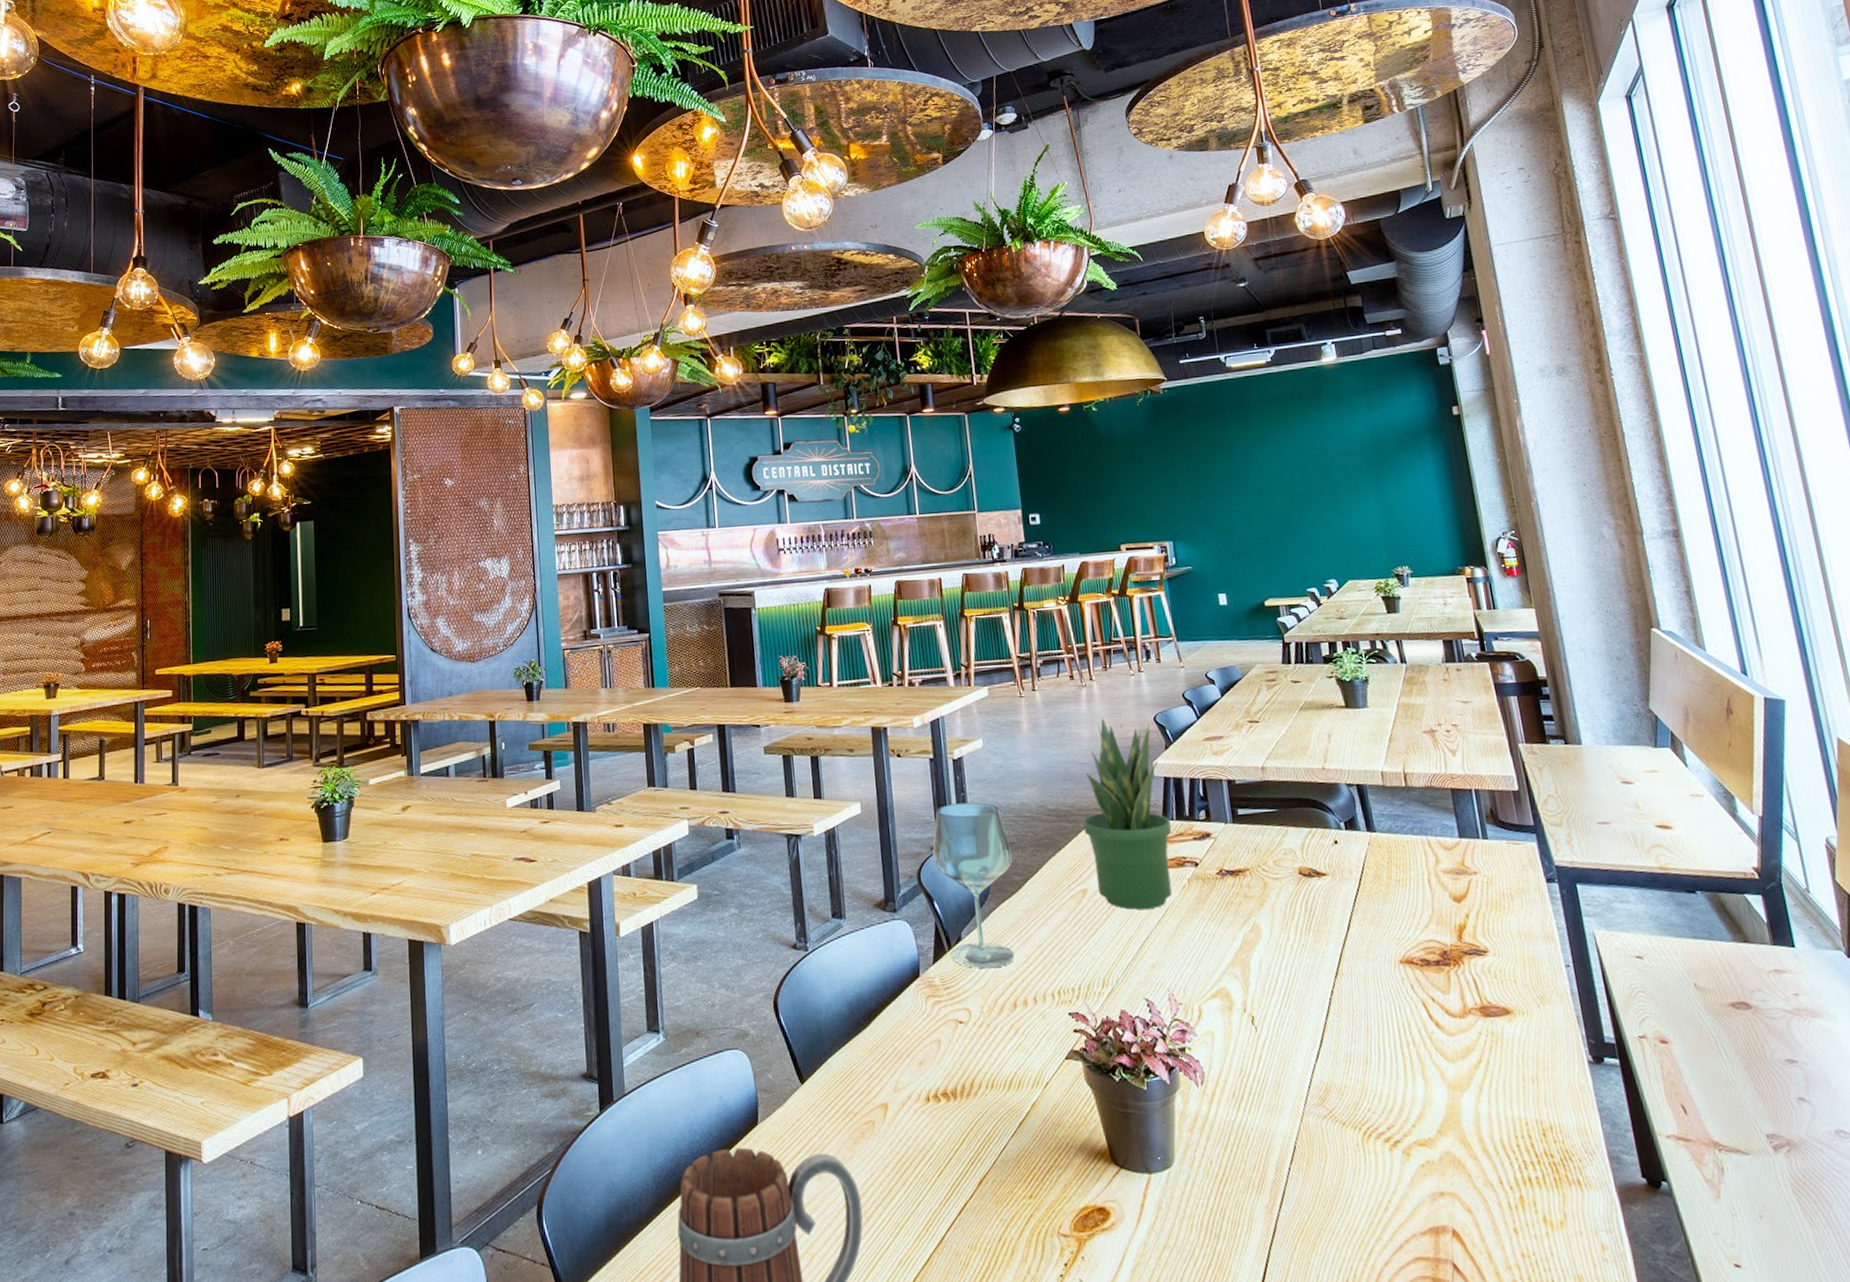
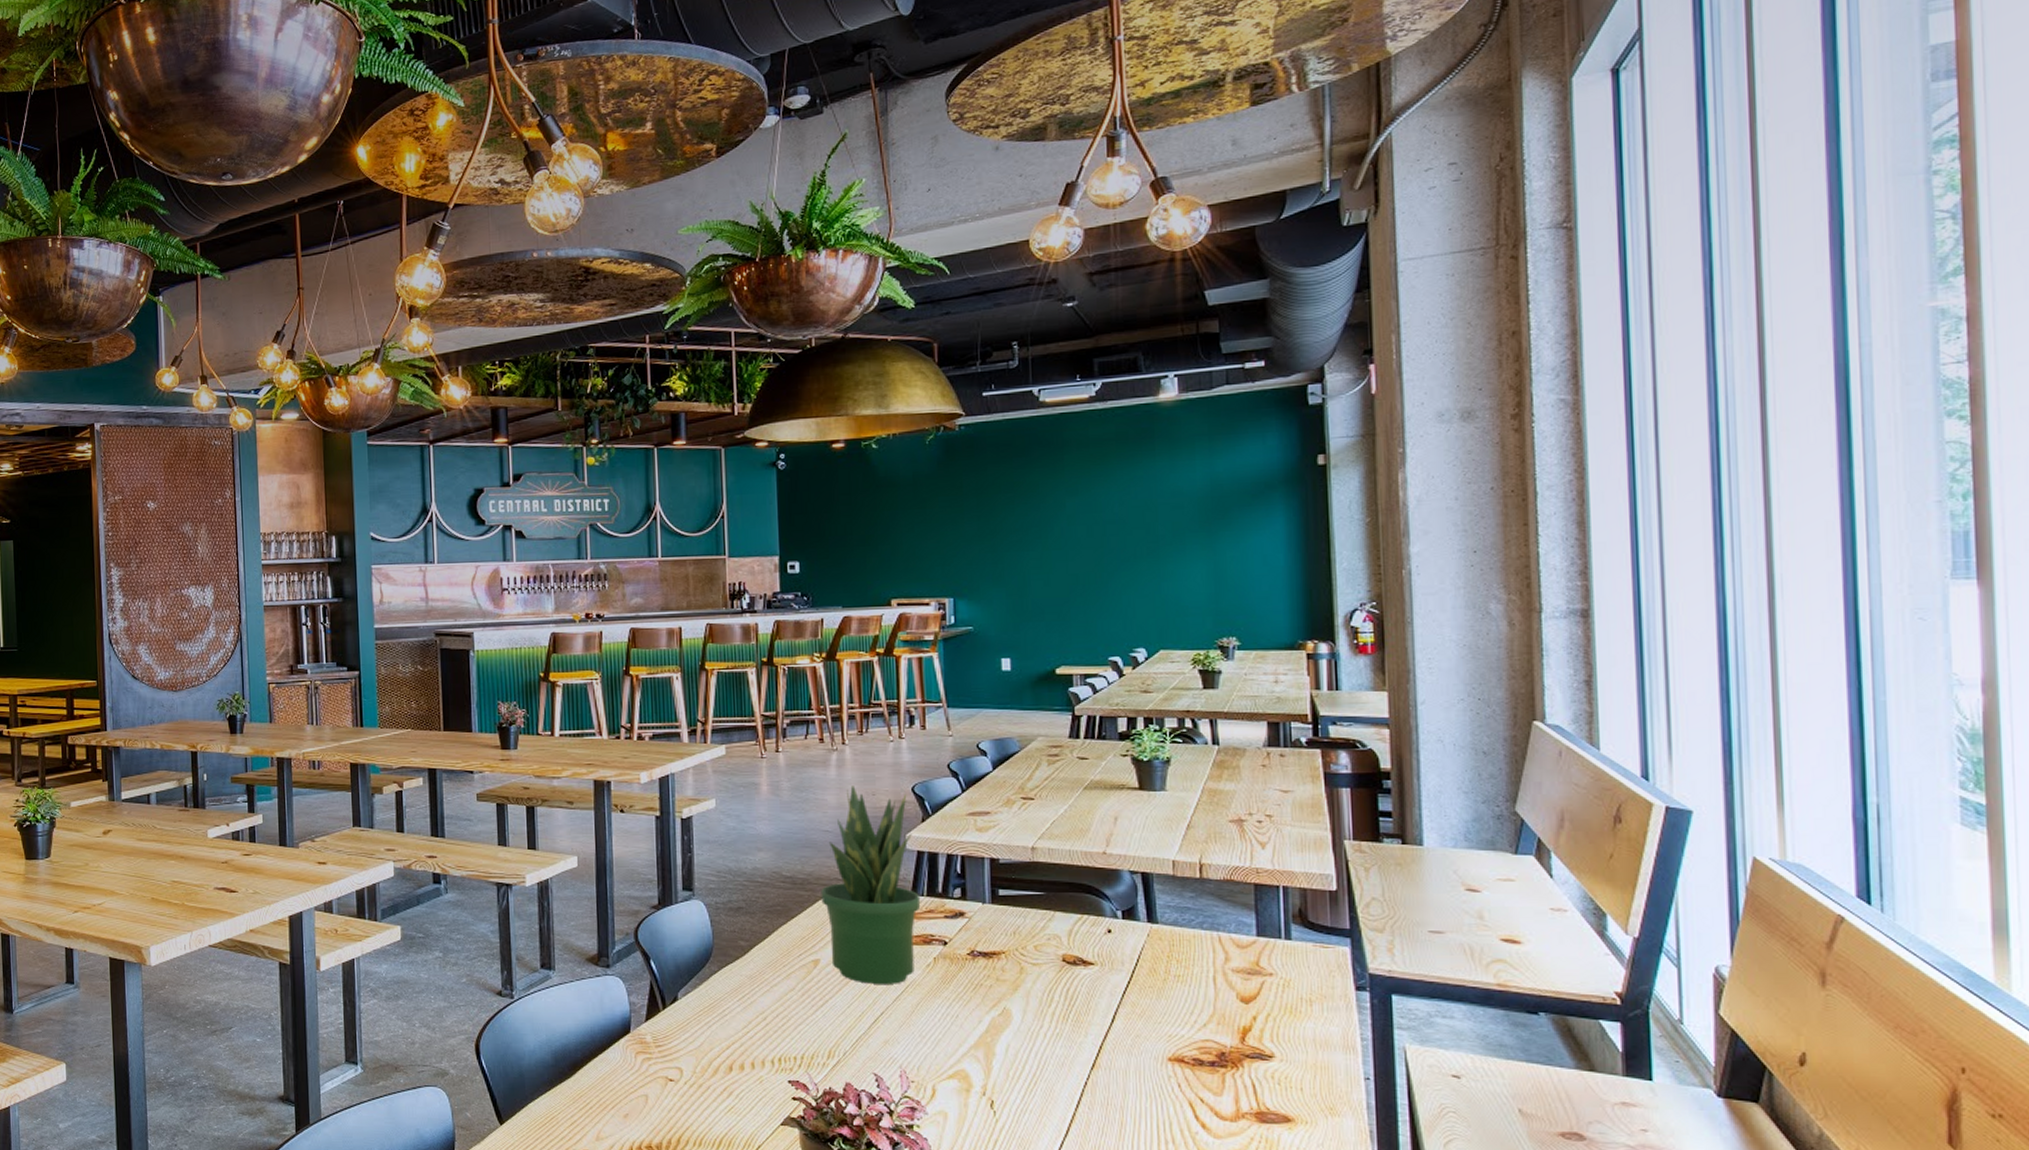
wine glass: present [932,802,1015,969] -> none [651,863,740,1031]

